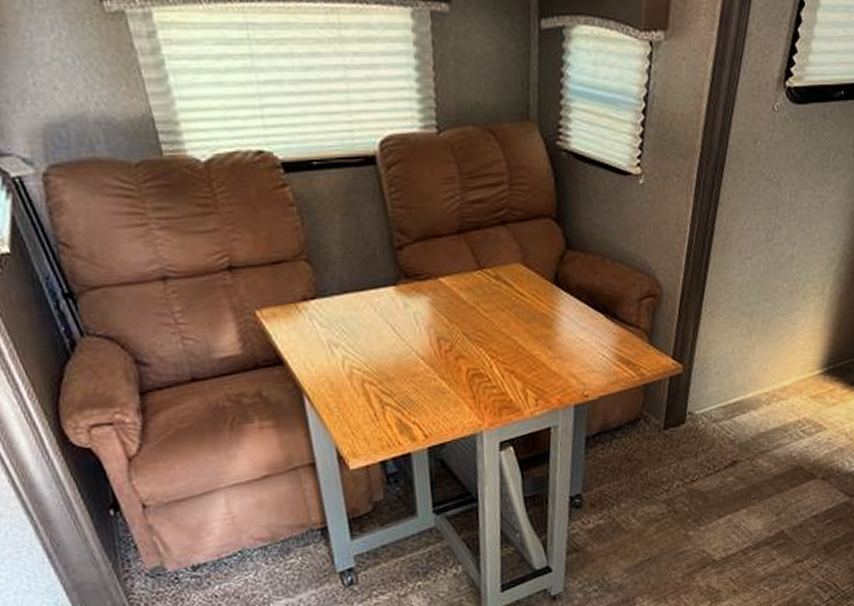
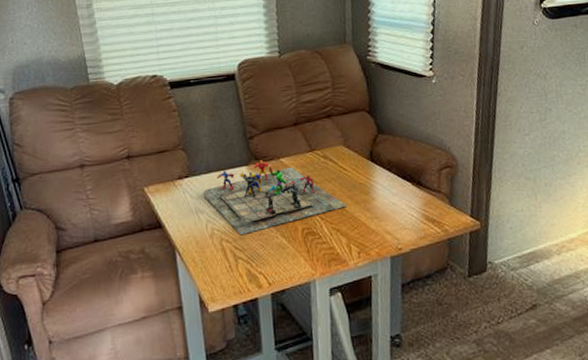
board game: none [336,279,523,377] -> present [203,160,346,236]

